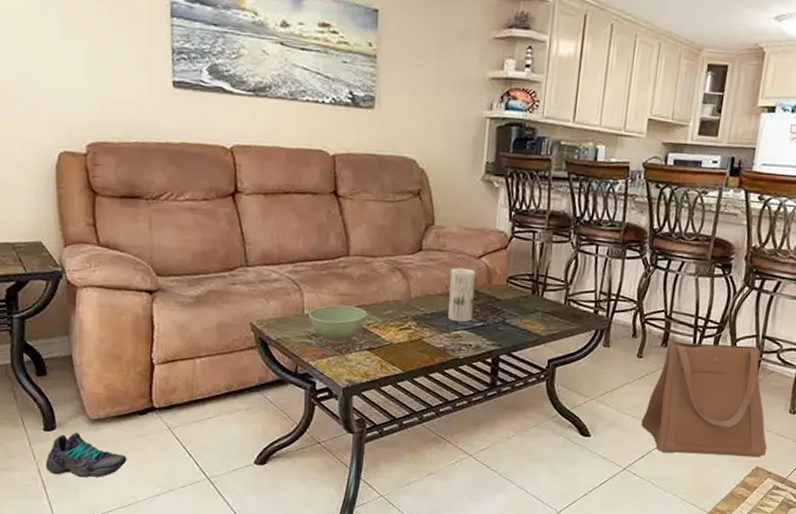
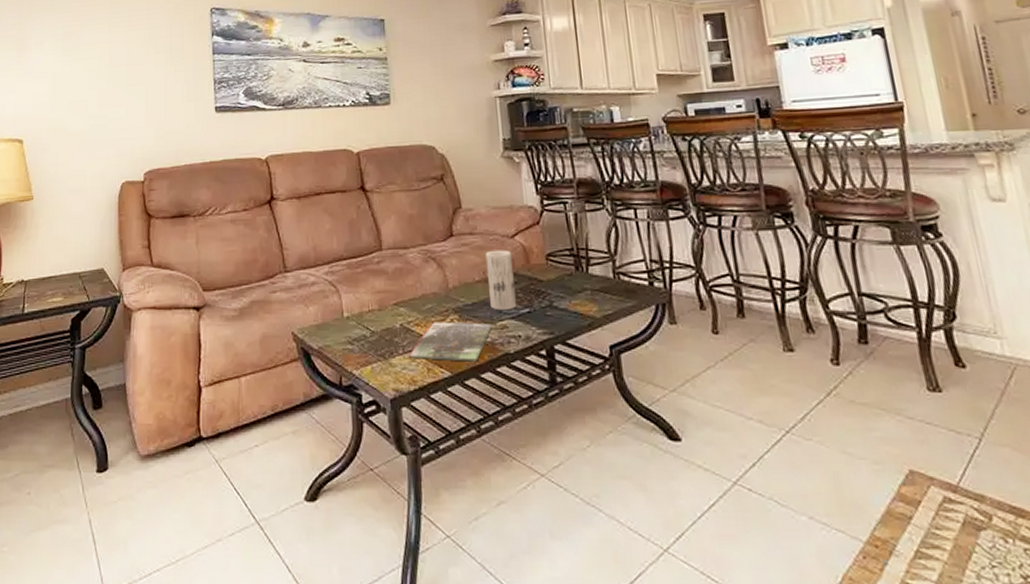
athletic shoe: present [45,433,127,477] -> none [96,473,175,527]
bowl: present [308,304,368,345] -> none [347,303,407,349]
magazine: none [364,326,447,363] -> present [408,321,493,362]
tote bag: present [641,342,768,457] -> none [739,307,916,457]

